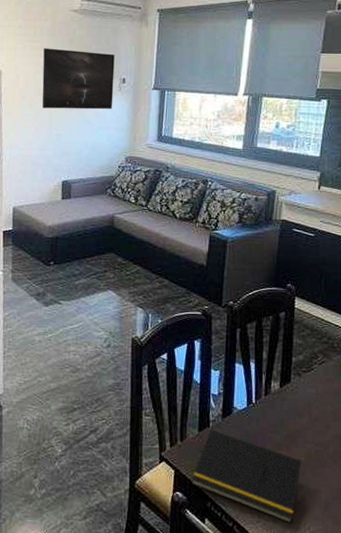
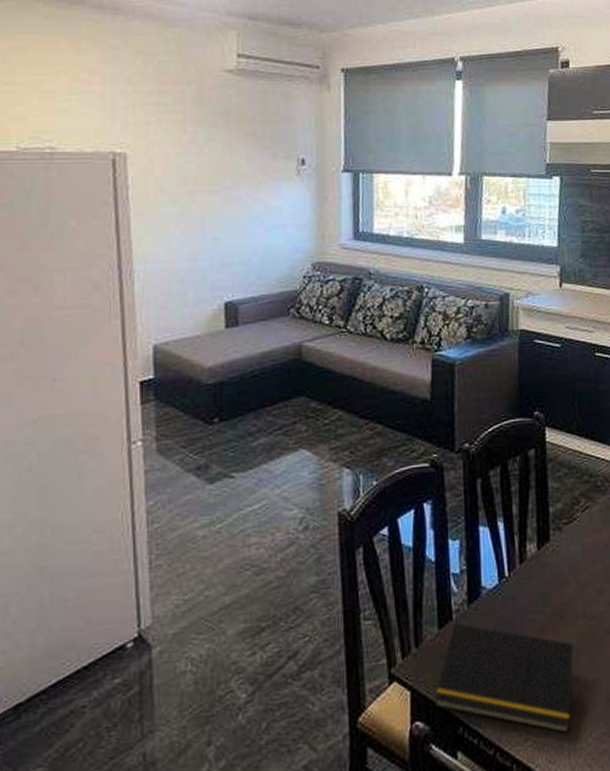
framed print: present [42,48,115,110] -> none [188,121,290,204]

